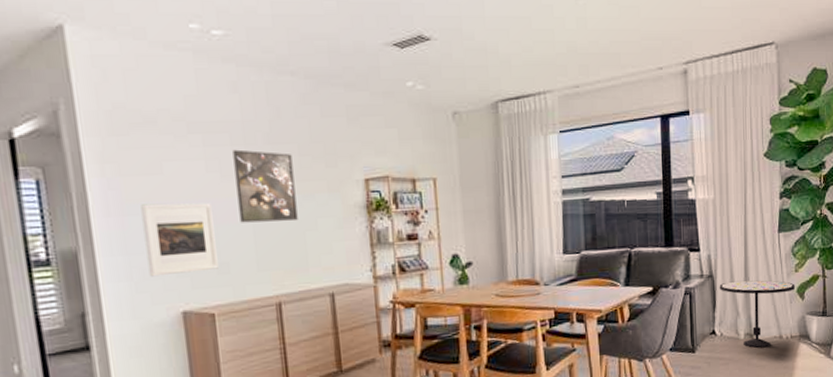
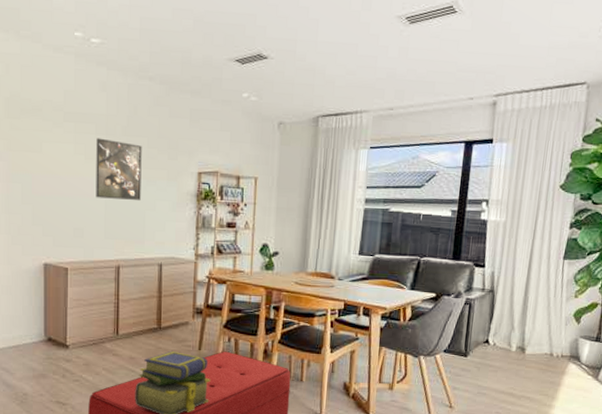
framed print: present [140,202,218,277] -> none [22,175,75,234]
side table: present [719,280,795,348] -> none [498,298,572,362]

